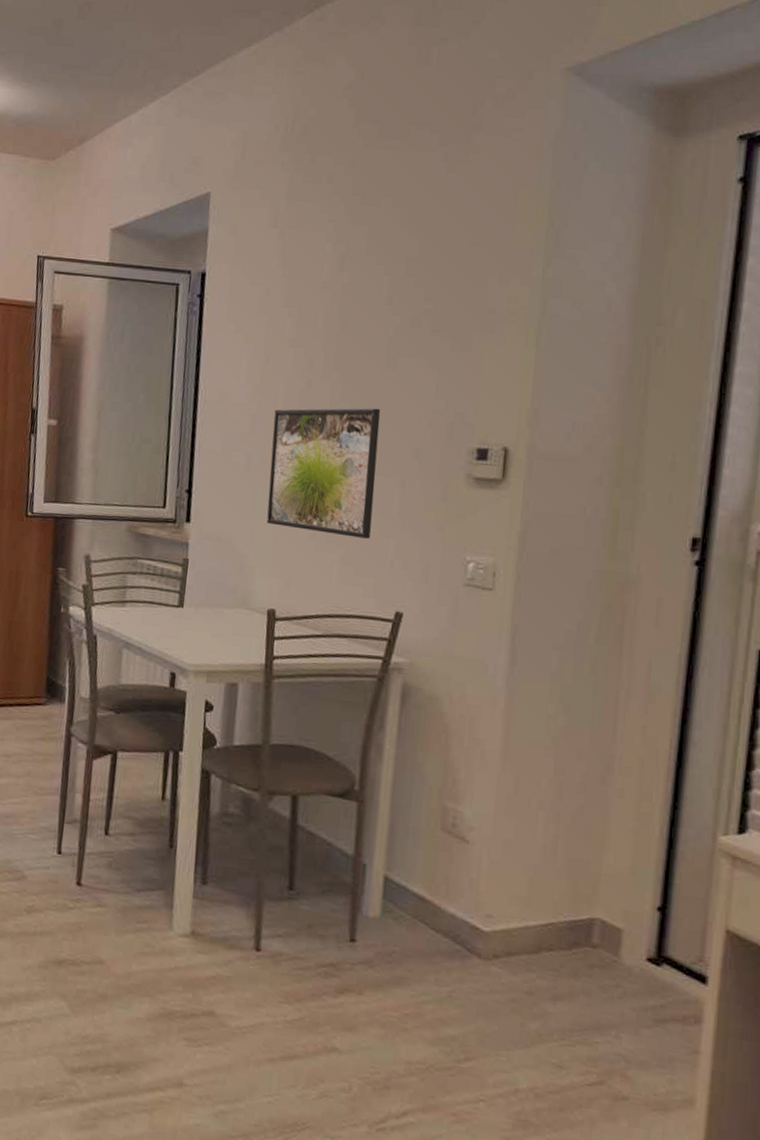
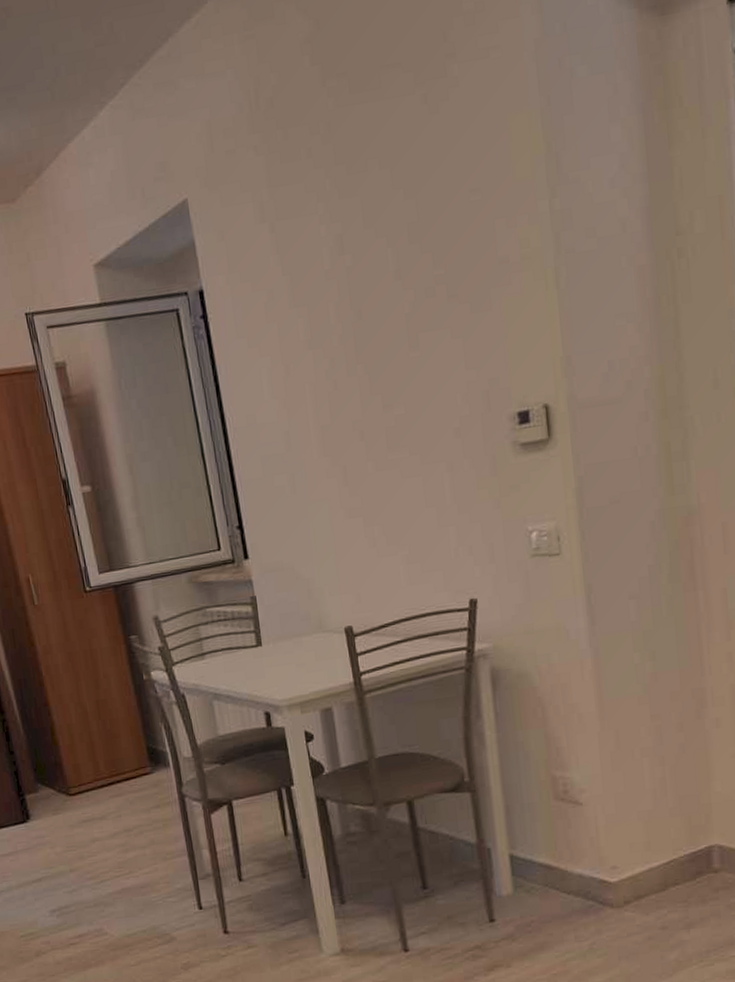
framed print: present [266,408,381,539] -> none [307,394,430,541]

